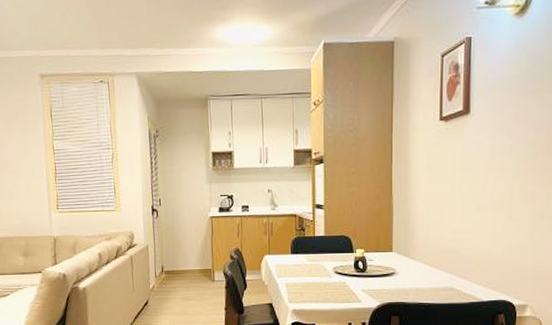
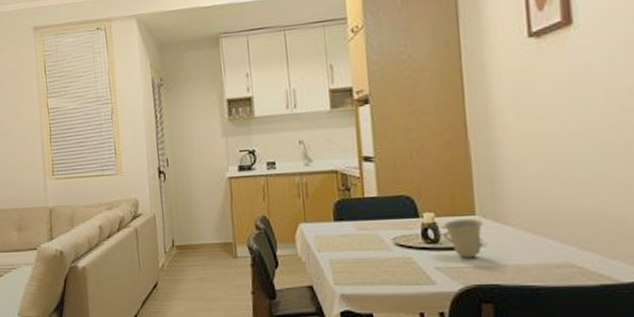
cup: none [369,254,398,284] -> present [443,219,484,259]

